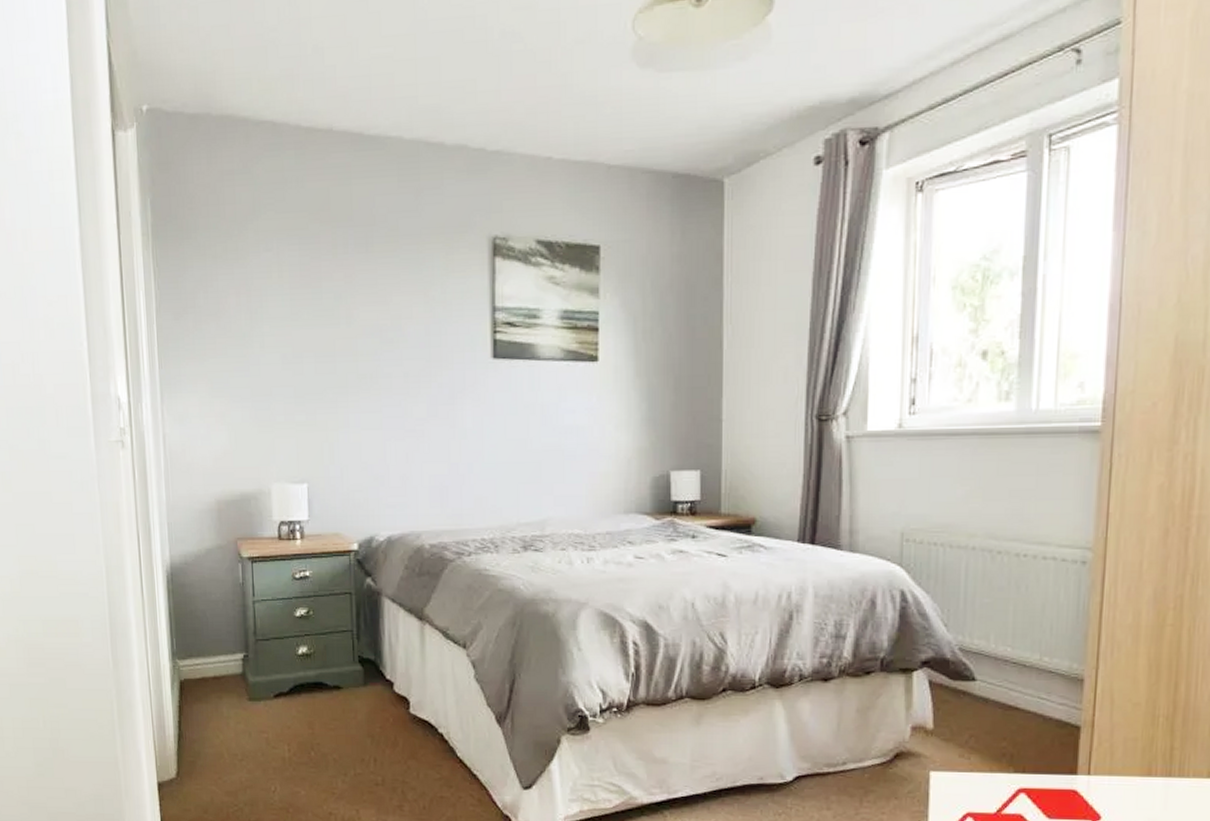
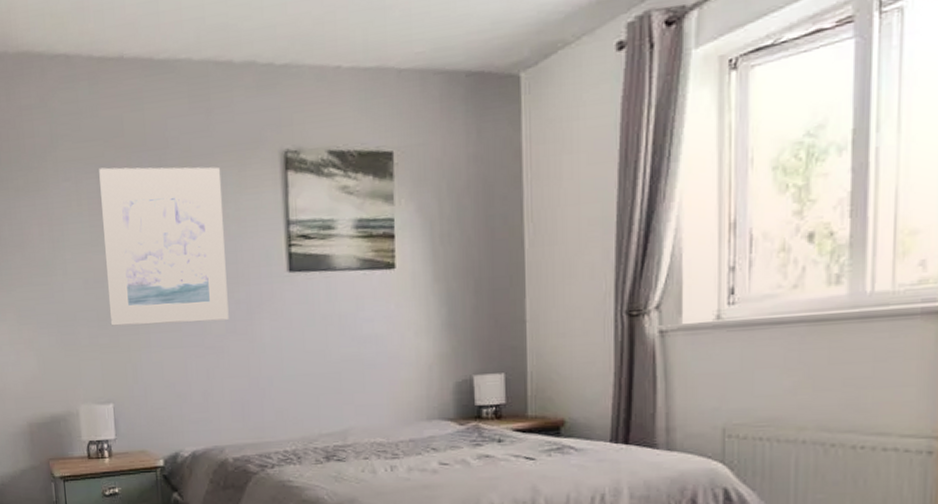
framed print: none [302,240,431,404] -> present [99,167,229,326]

